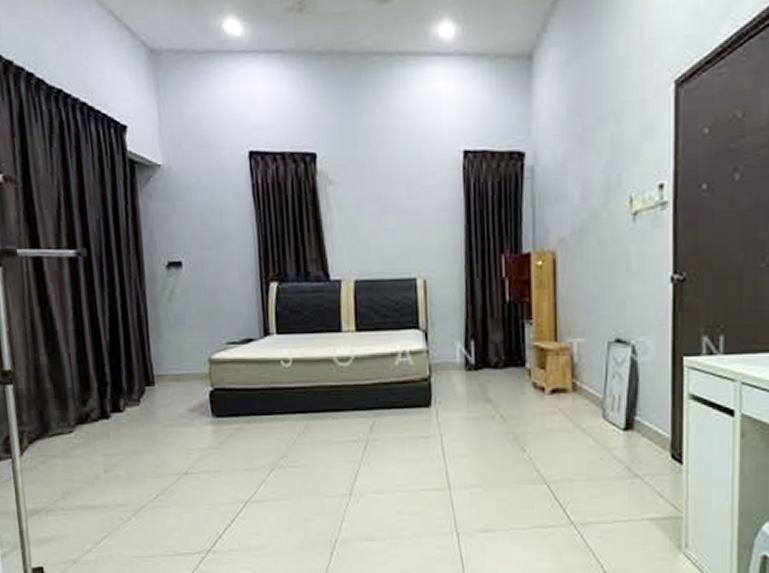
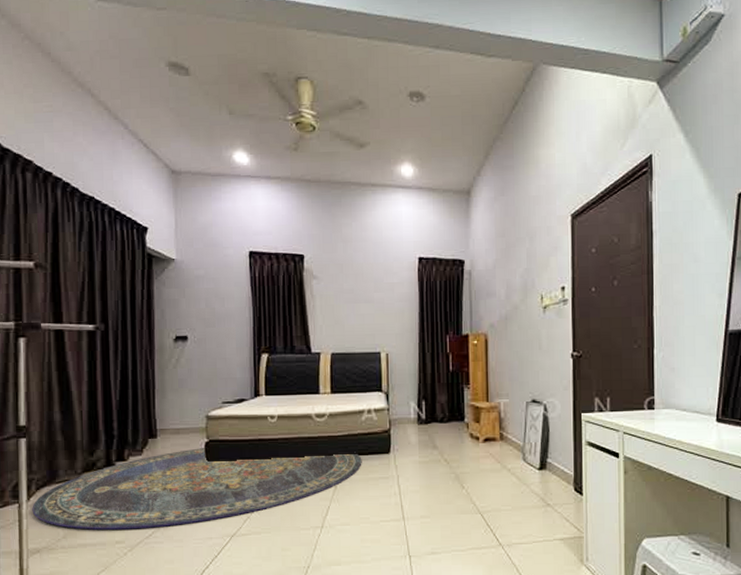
rug: none [26,396,397,491] -> present [32,447,362,530]

